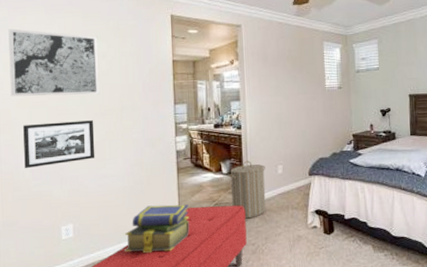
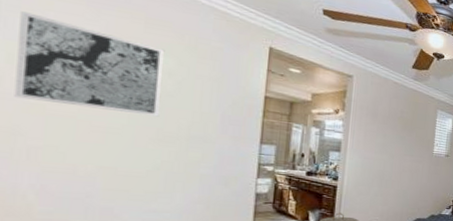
picture frame: present [23,120,95,169] -> none [27,136,146,191]

